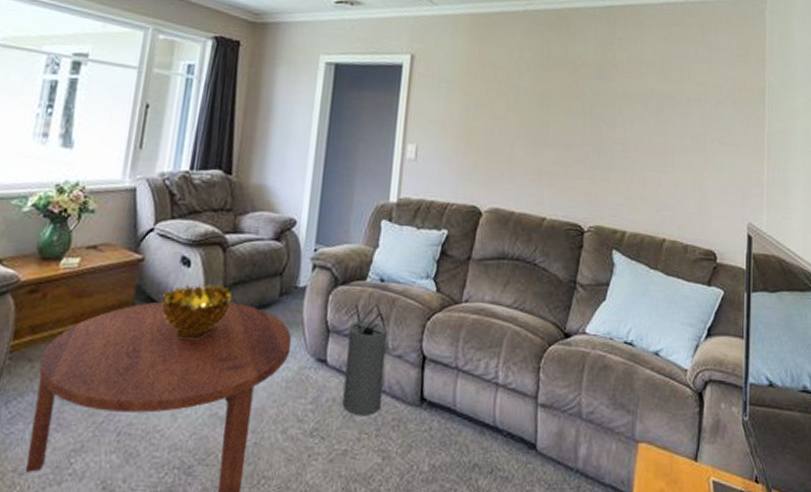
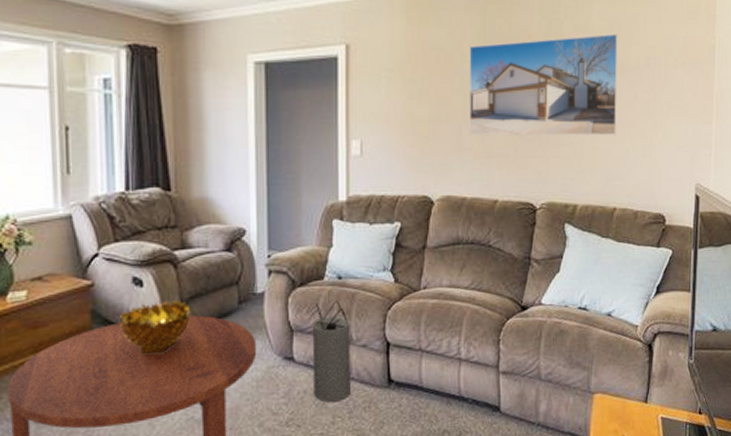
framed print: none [521,66,670,165] -> present [468,33,618,136]

